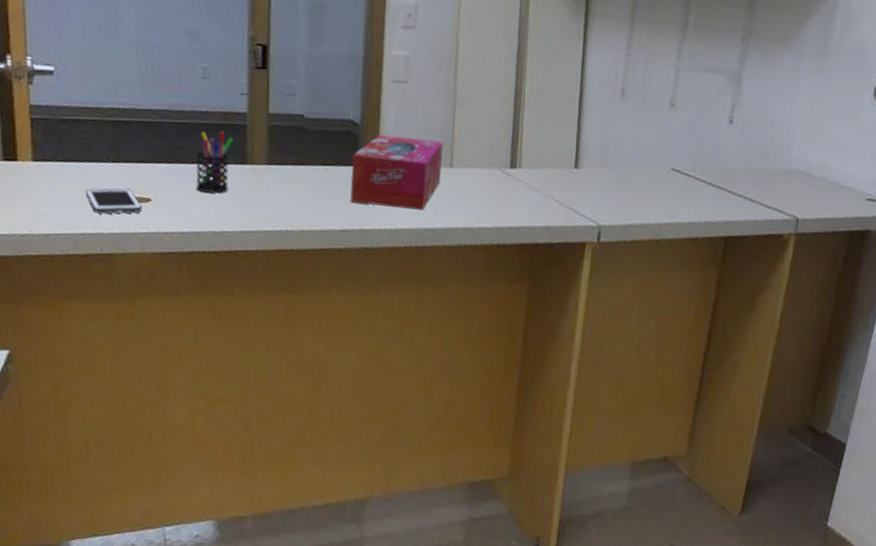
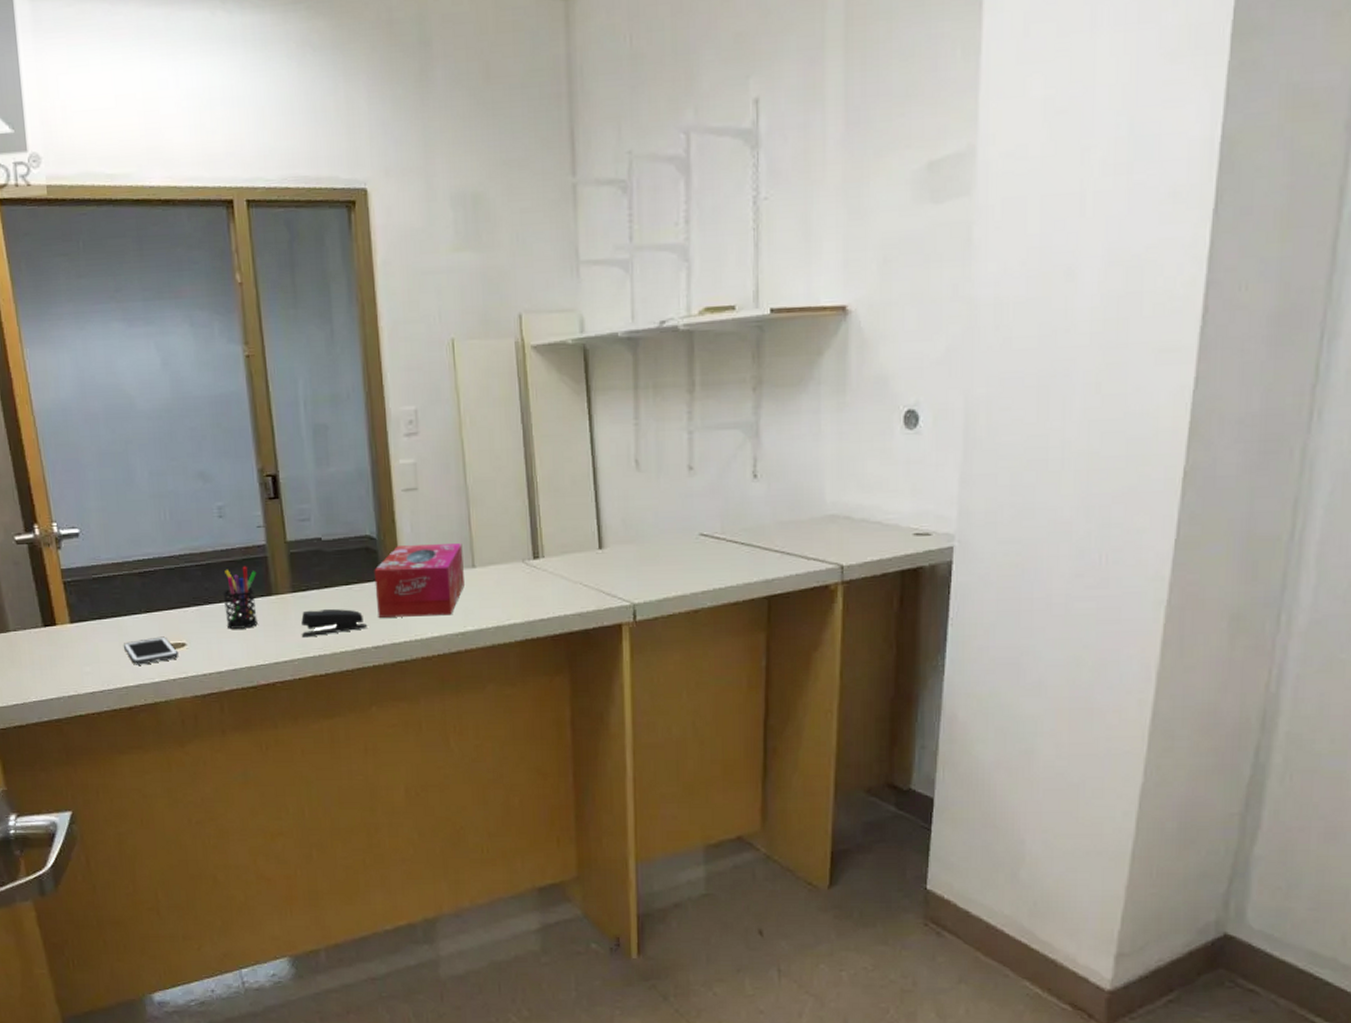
stapler: none [270,184,339,212] -> present [301,608,368,638]

